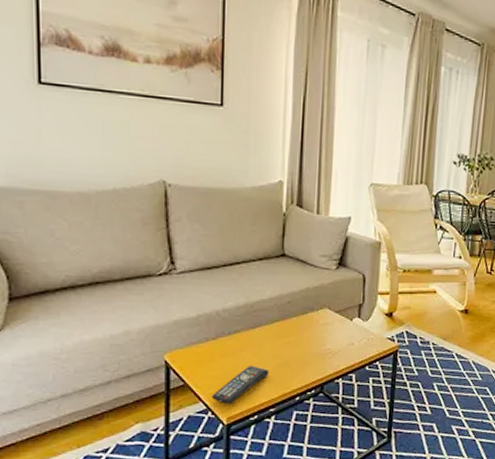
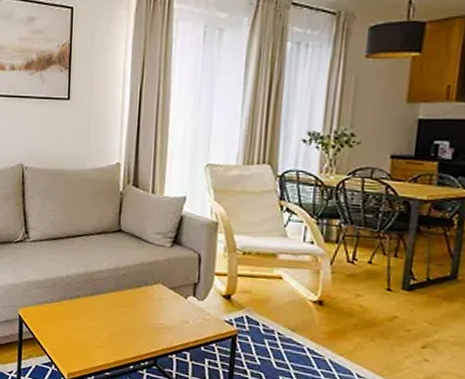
remote control: present [212,366,269,404] -> none [55,329,106,361]

